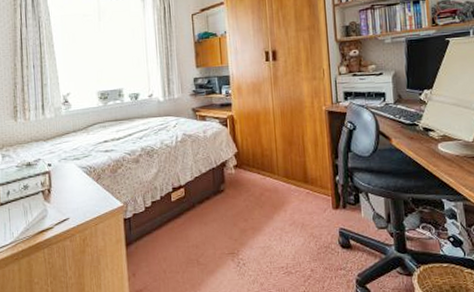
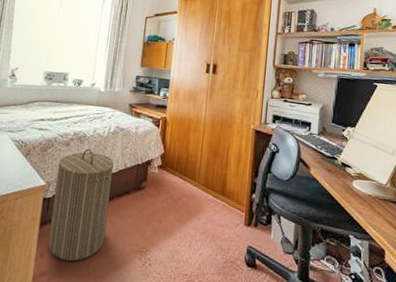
laundry hamper: none [131,161,194,275] -> present [48,148,114,261]

